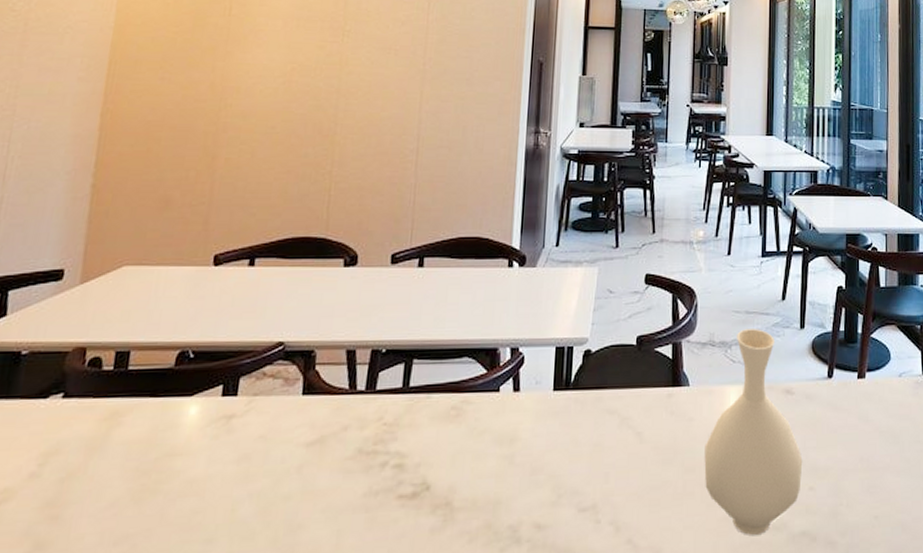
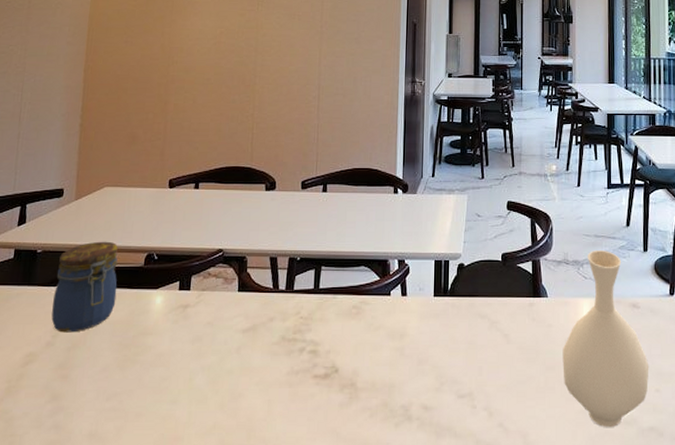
jar: none [38,336,139,459] -> present [51,241,118,333]

